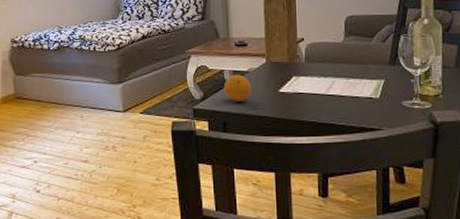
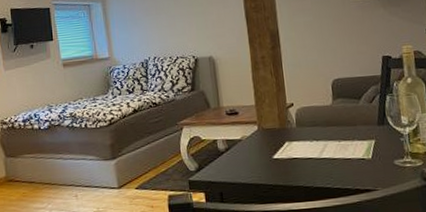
fruit: present [223,74,251,102] -> none [217,143,246,171]

